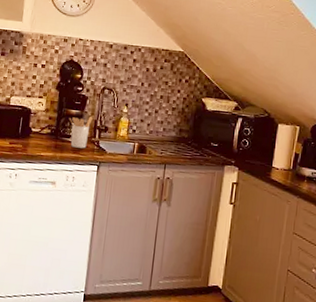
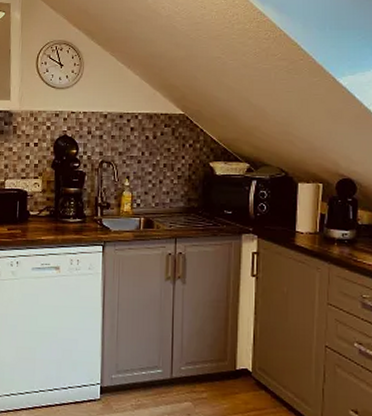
utensil holder: present [69,117,93,149] -> none [67,194,93,229]

